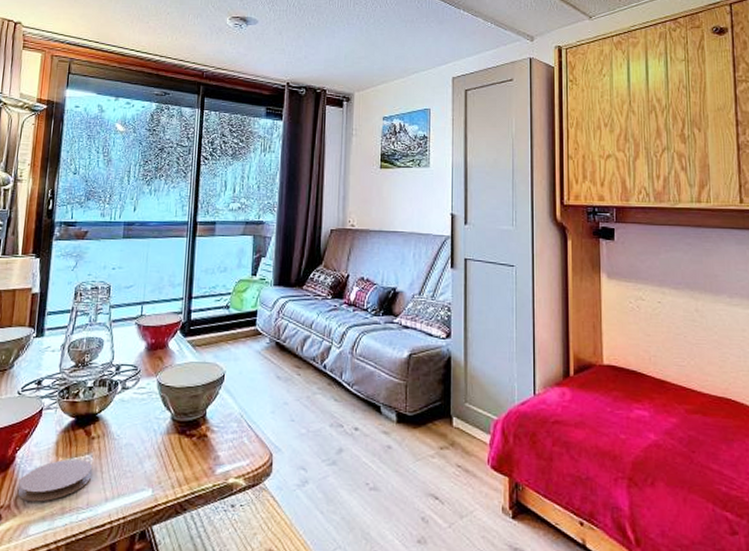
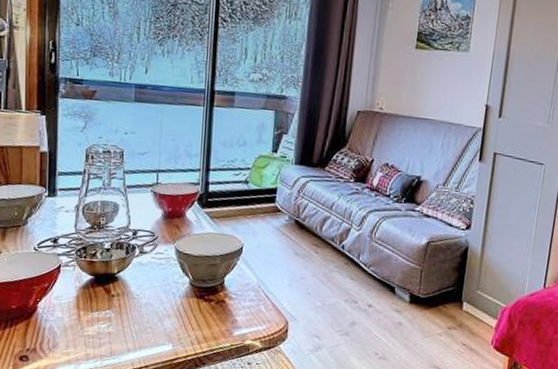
coaster: present [17,459,92,502] -> none [42,312,113,348]

